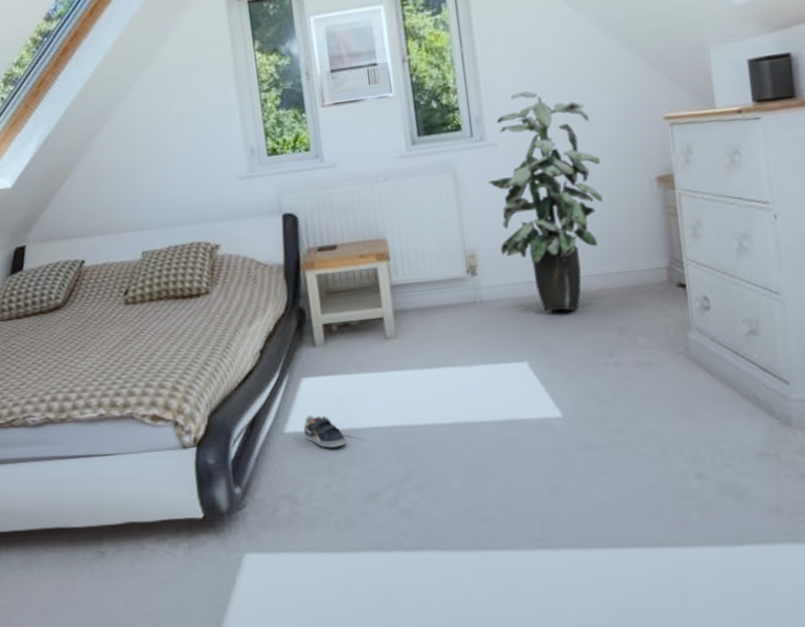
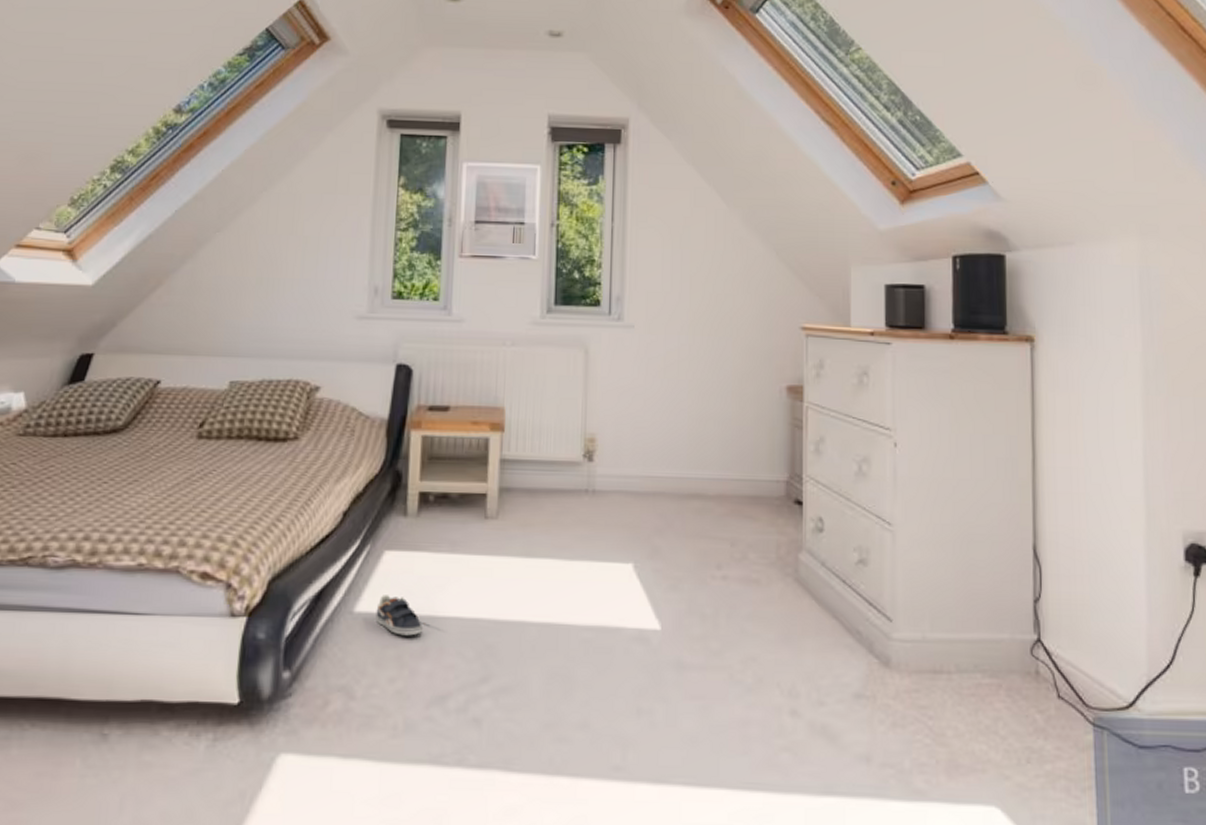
indoor plant: present [487,90,603,311] -> none [618,277,735,512]

